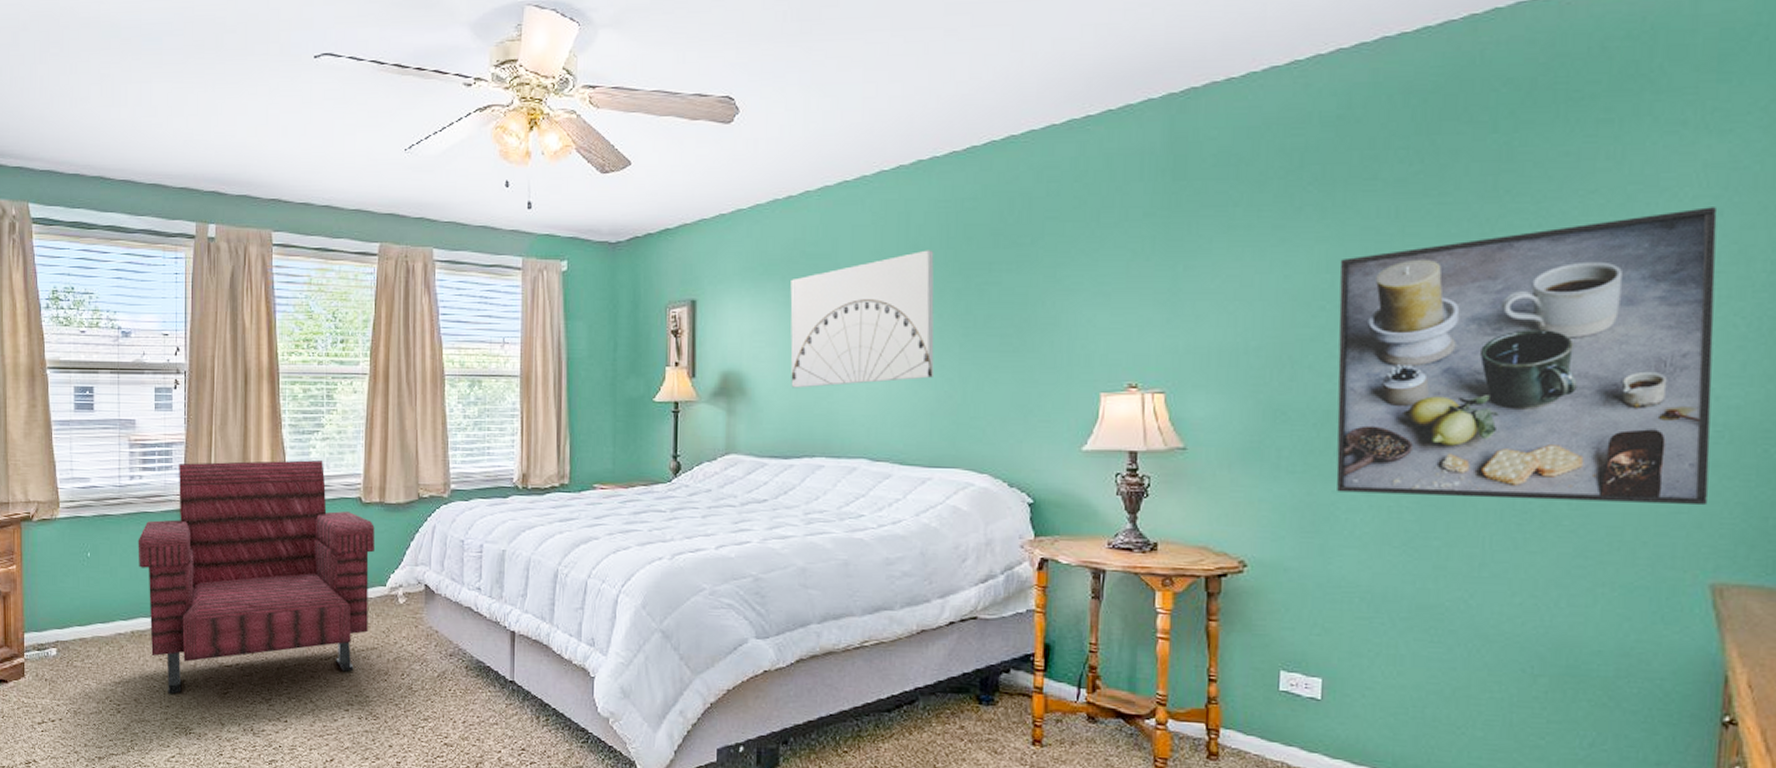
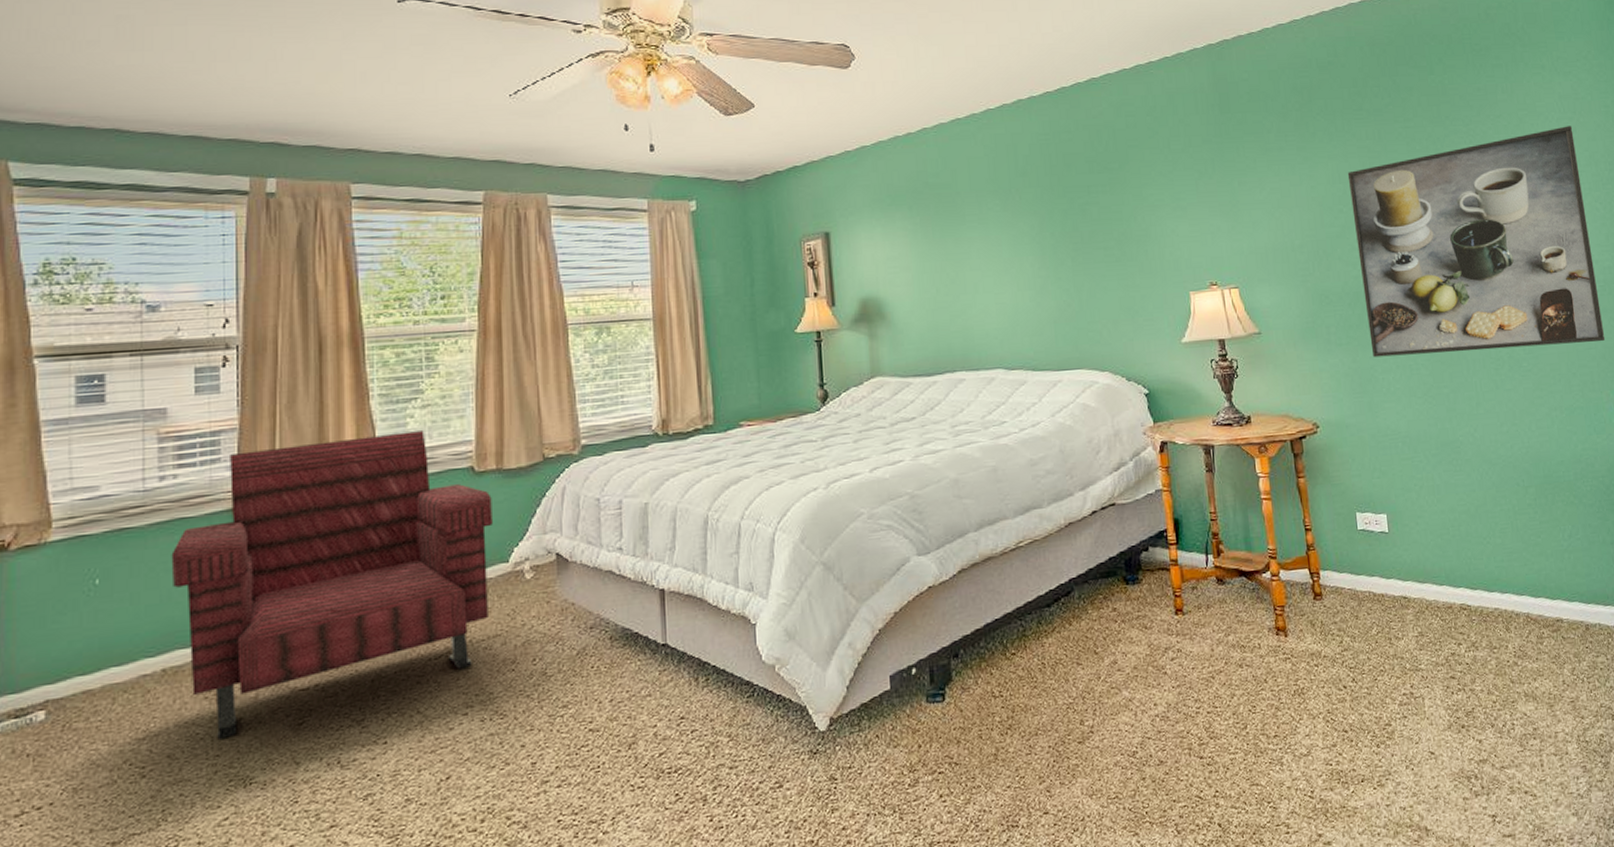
wall art: present [790,250,934,388] -> none [917,176,1052,309]

